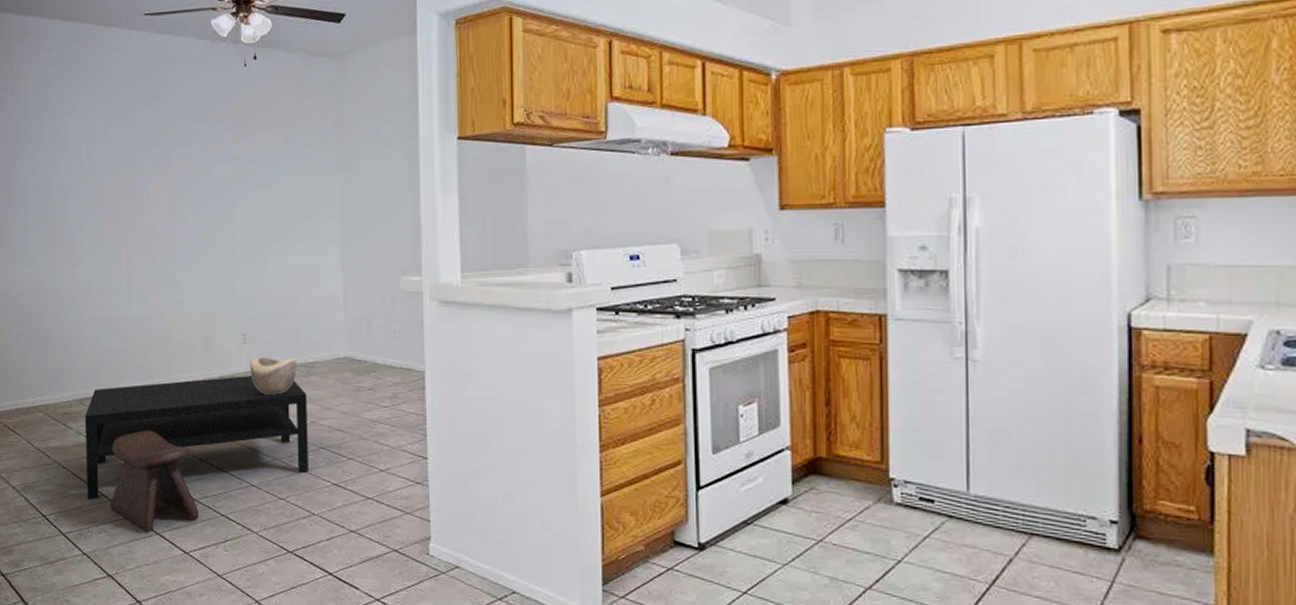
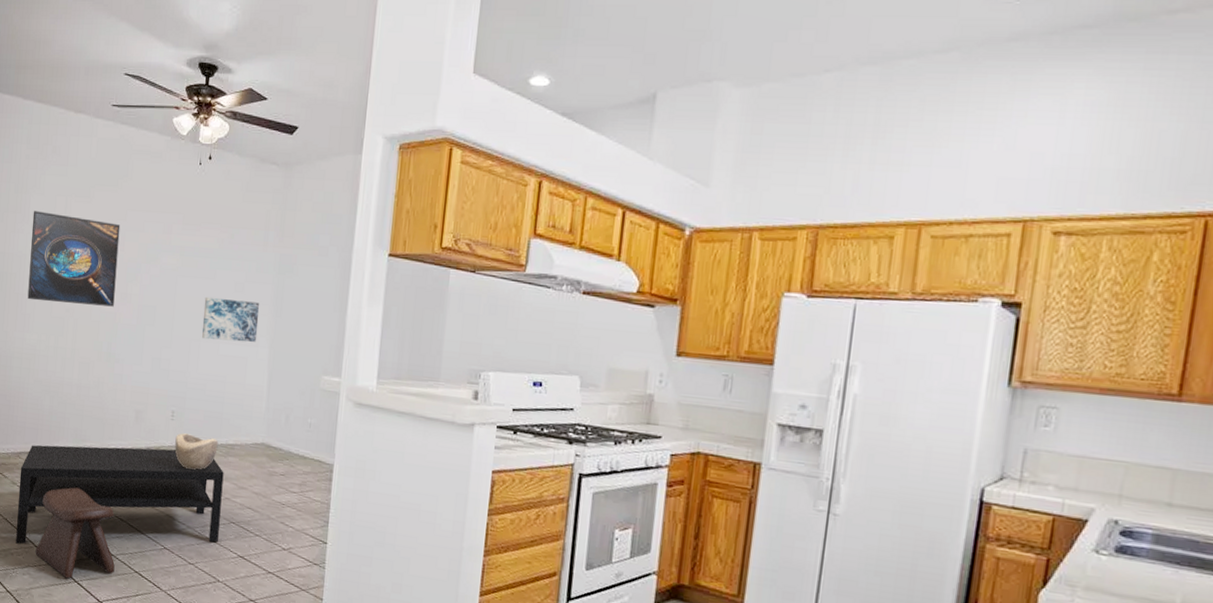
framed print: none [71,135,168,232] -> present [27,211,121,307]
wall art: none [265,205,327,252] -> present [201,296,260,342]

